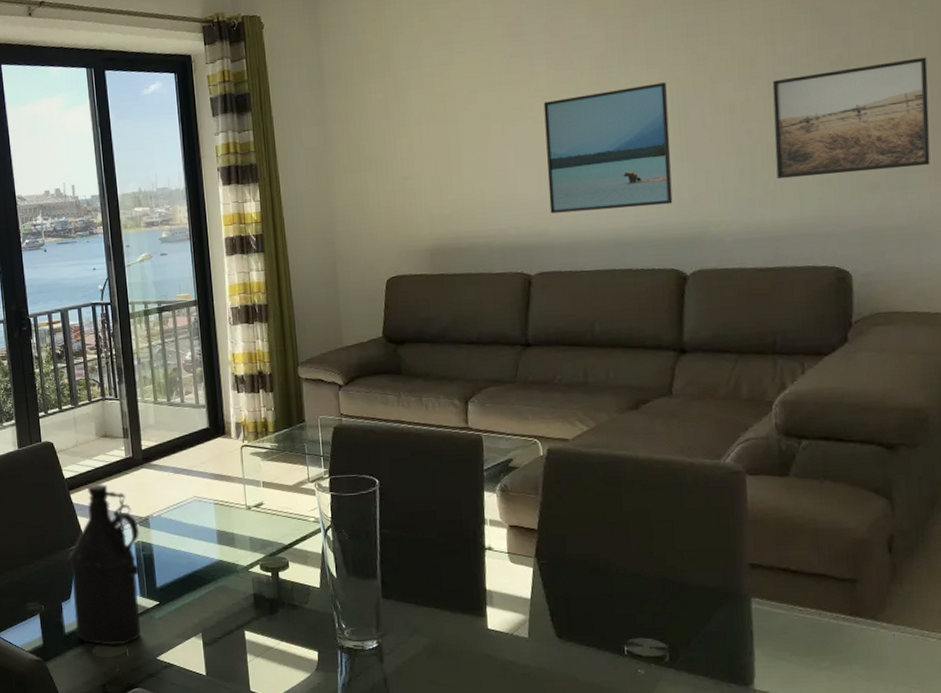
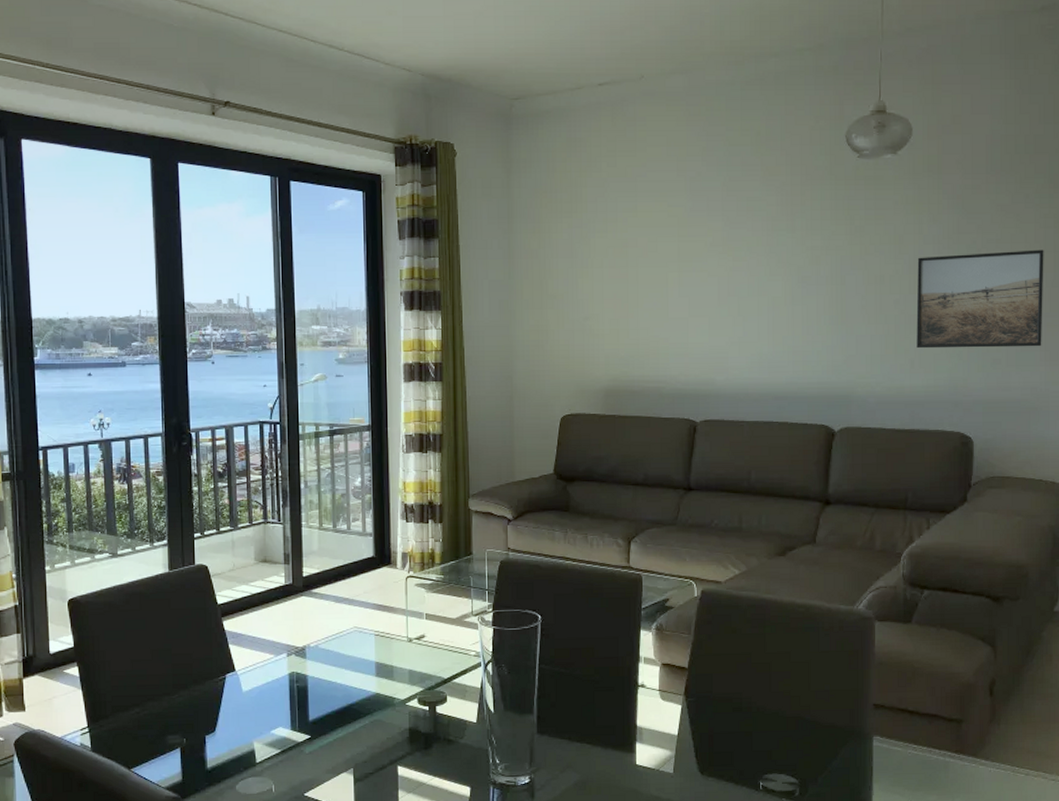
bottle: present [67,484,141,646] -> none [215,611,295,781]
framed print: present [543,82,673,214] -> none [717,249,827,365]

